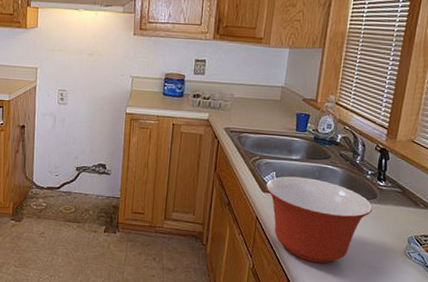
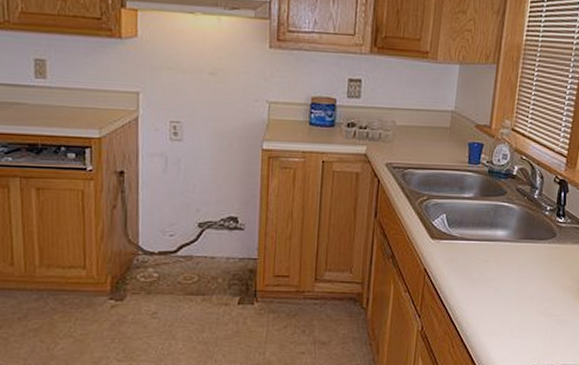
mixing bowl: present [265,176,373,263] -> none [435,218,552,318]

